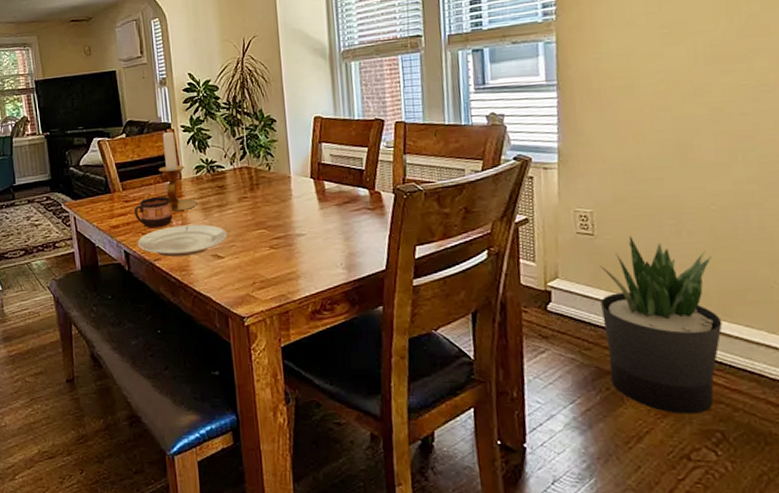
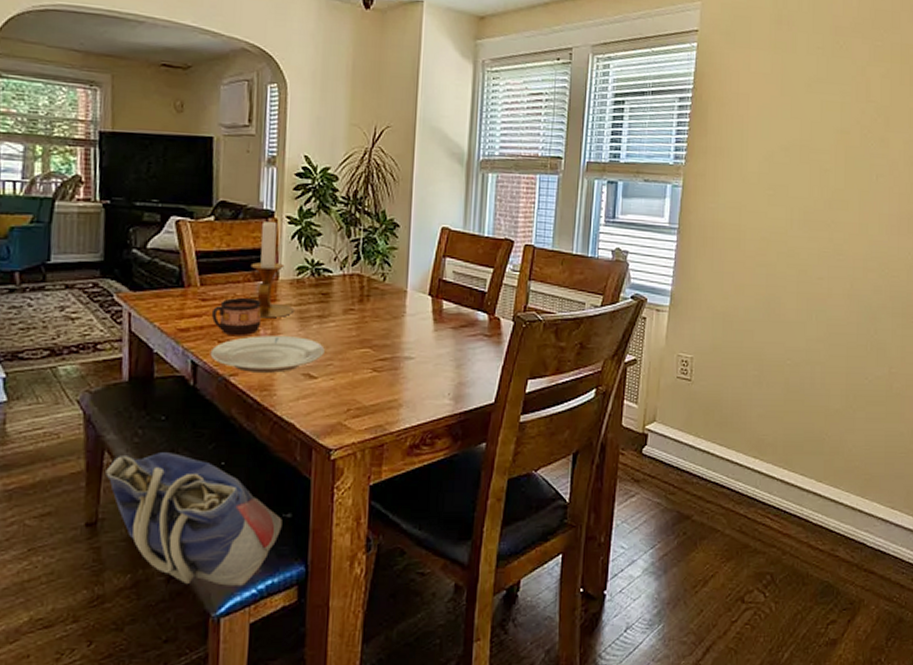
tote bag: none [75,324,213,430] -> present [105,453,282,586]
planter: present [599,236,723,414] -> none [688,383,784,558]

